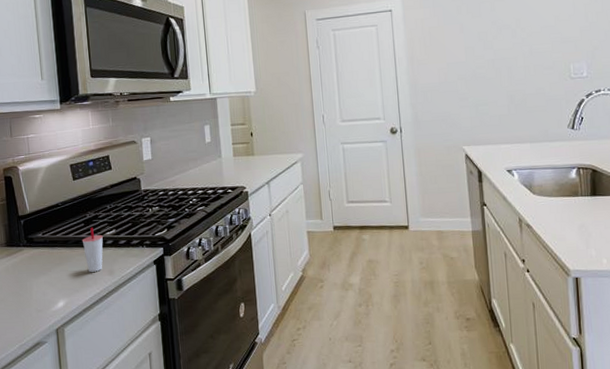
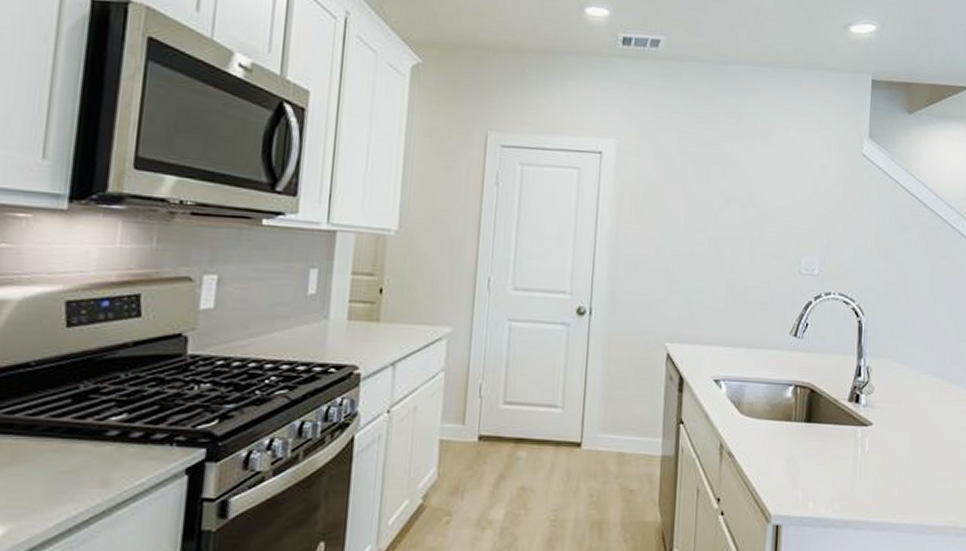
cup: present [81,227,104,272] -> none [61,406,104,481]

